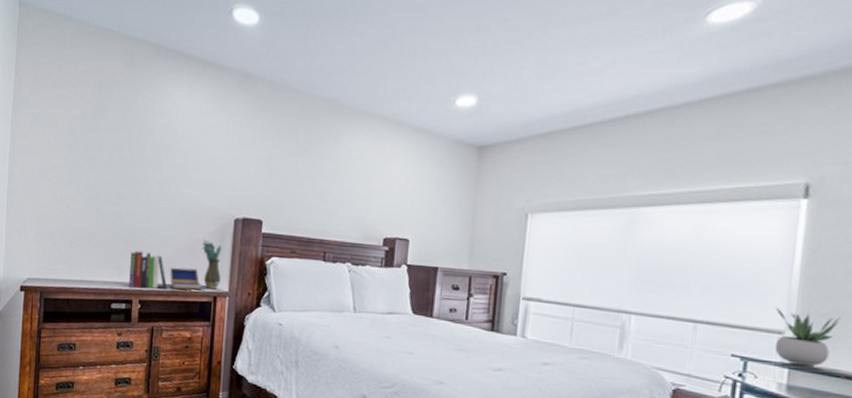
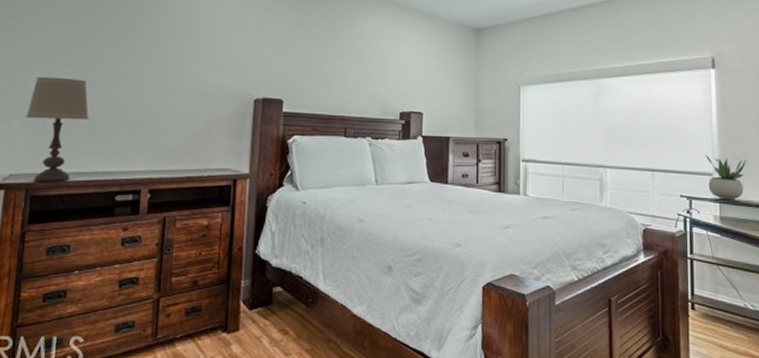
table lamp: none [39,191,89,288] -> present [26,76,89,182]
books: present [129,250,168,290] -> none [137,136,182,178]
jewelry box: present [169,267,203,291] -> none [184,151,221,175]
vase: present [202,239,222,290] -> none [220,121,242,172]

